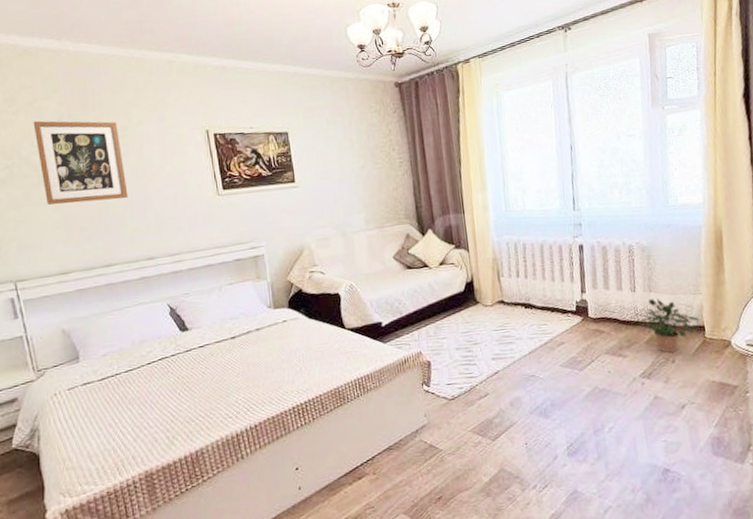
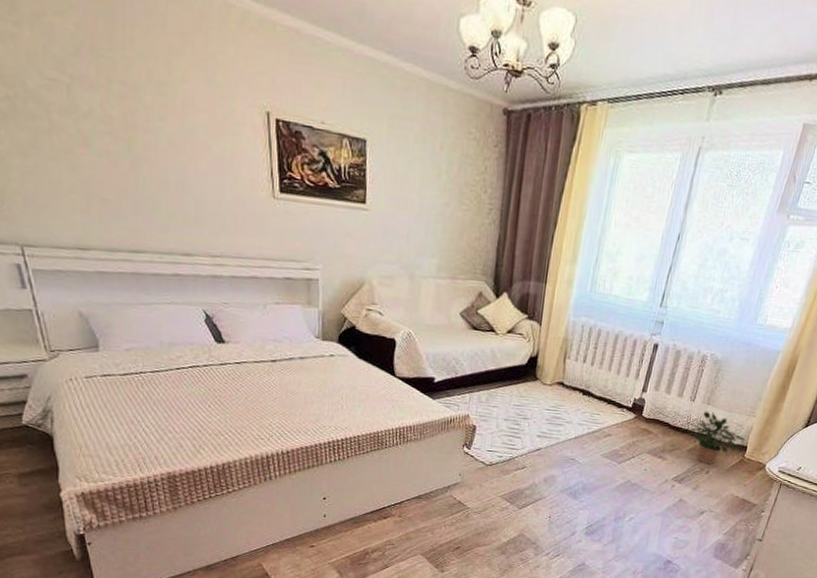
wall art: present [33,120,128,205] -> none [42,42,164,176]

